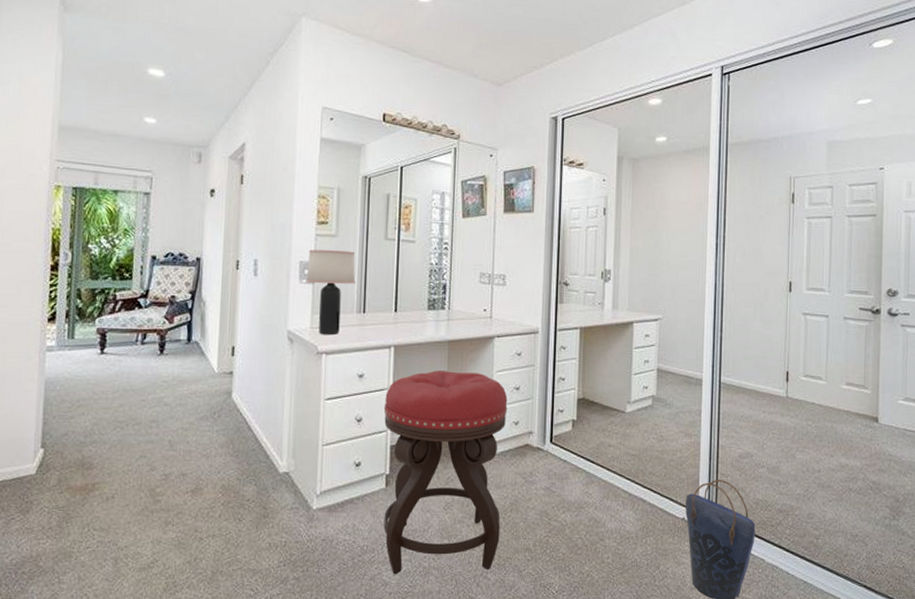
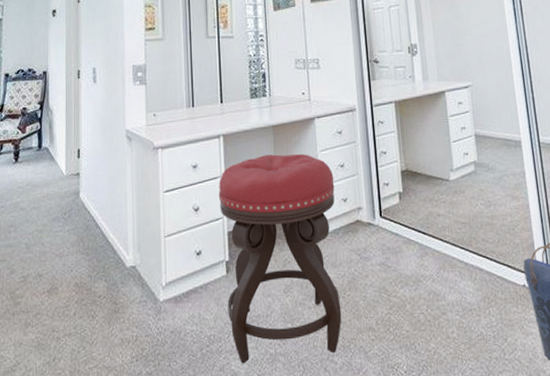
table lamp: present [305,249,356,336] -> none [139,51,183,131]

